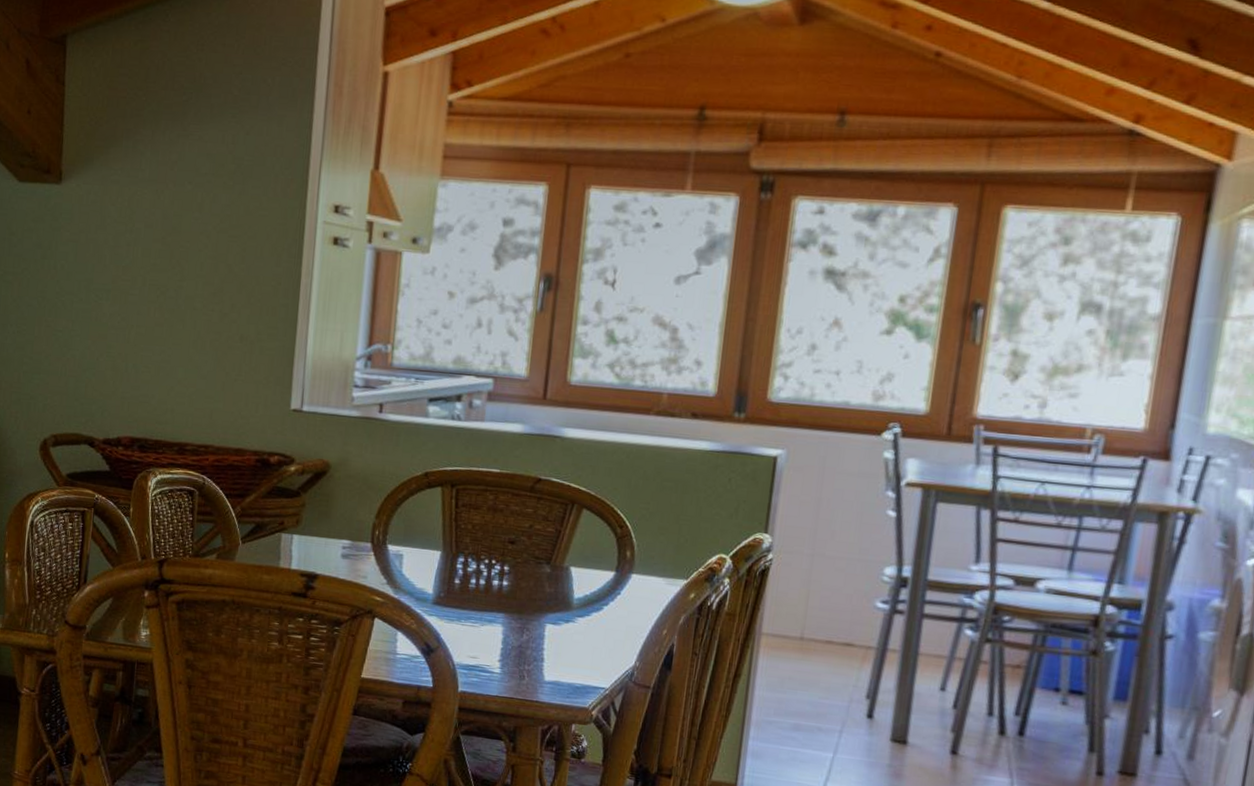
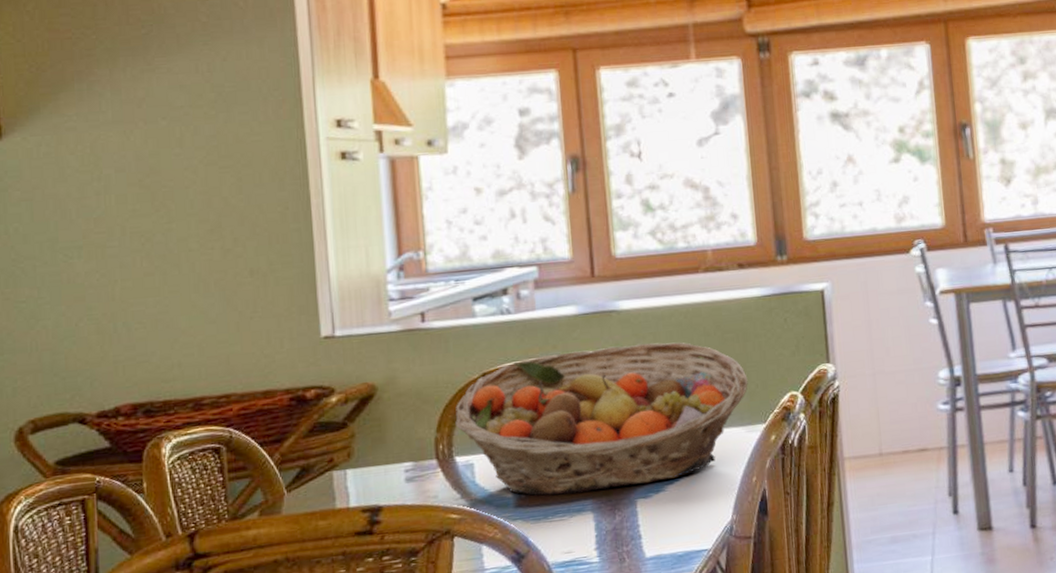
fruit basket: none [393,467,679,613] -> present [455,342,748,496]

